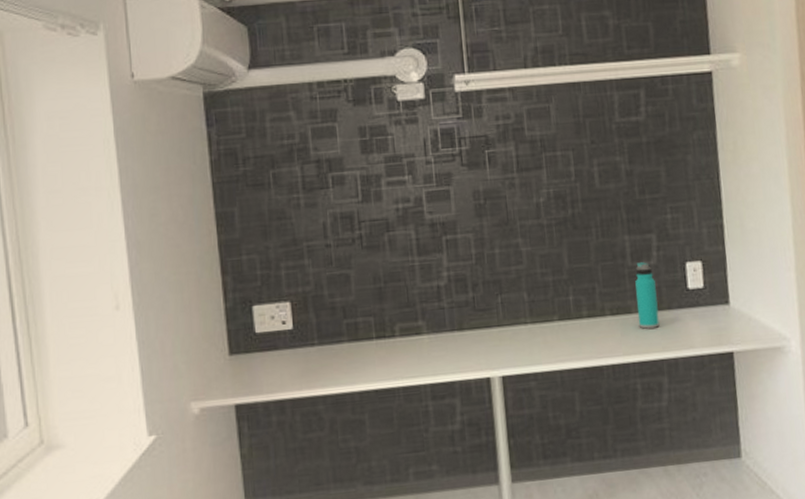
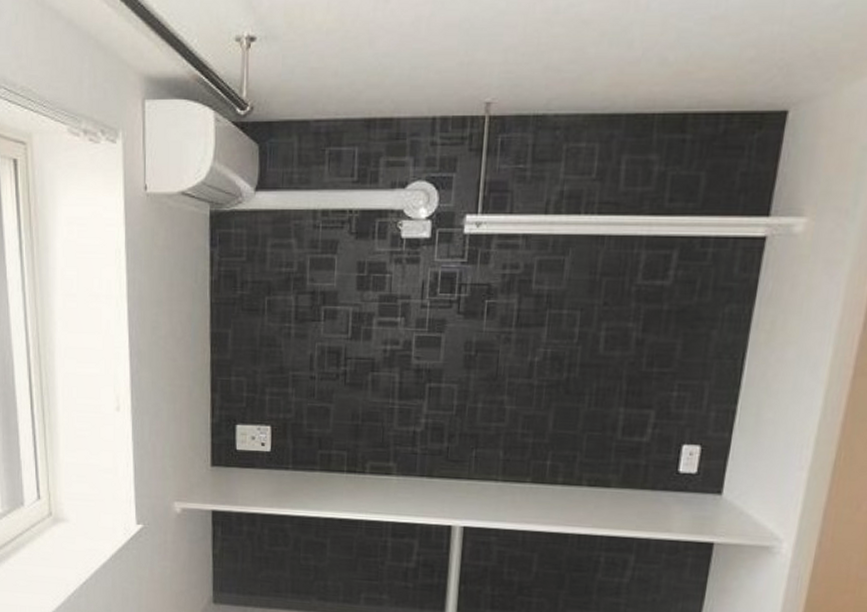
water bottle: present [635,262,660,329] -> none [615,437,644,506]

